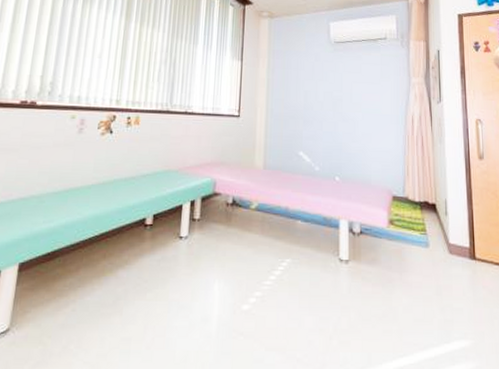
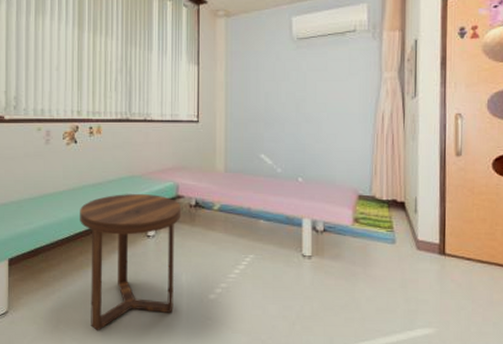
side table: none [107,190,217,352] -> present [80,194,181,331]

